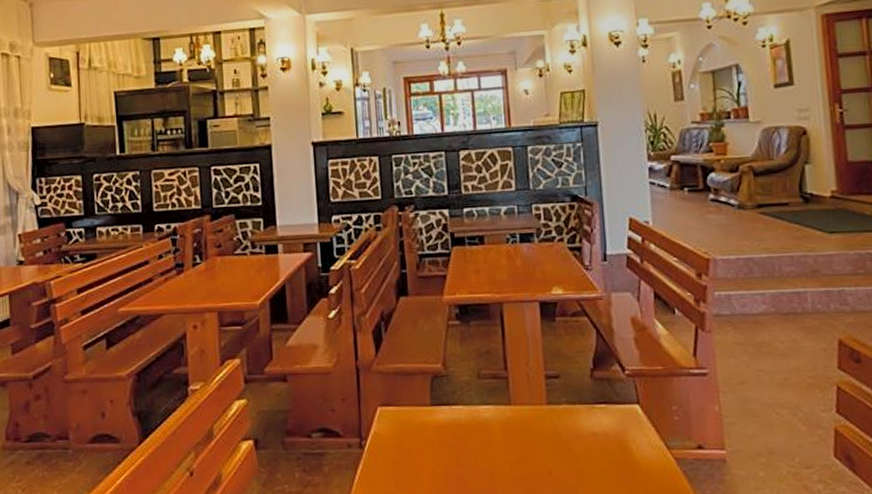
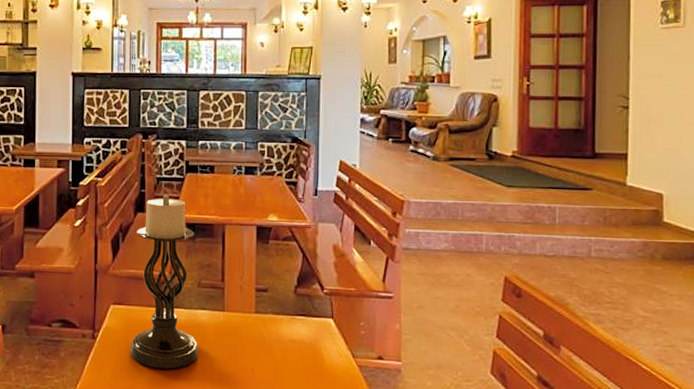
candle holder: none [401,273,485,478] -> present [130,194,199,369]

